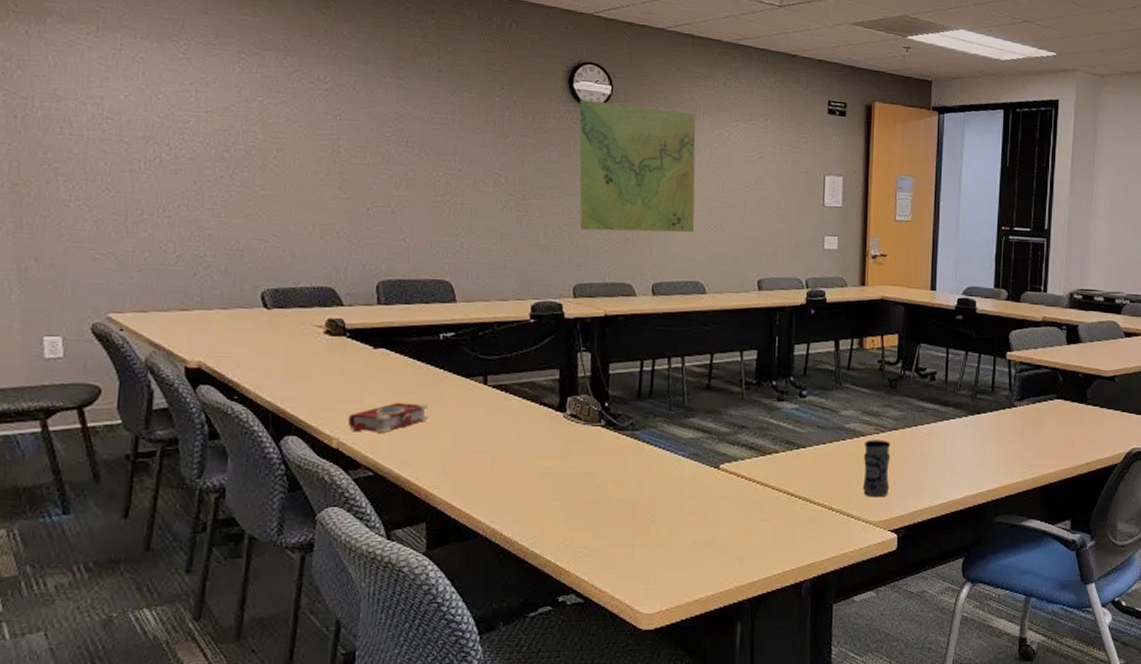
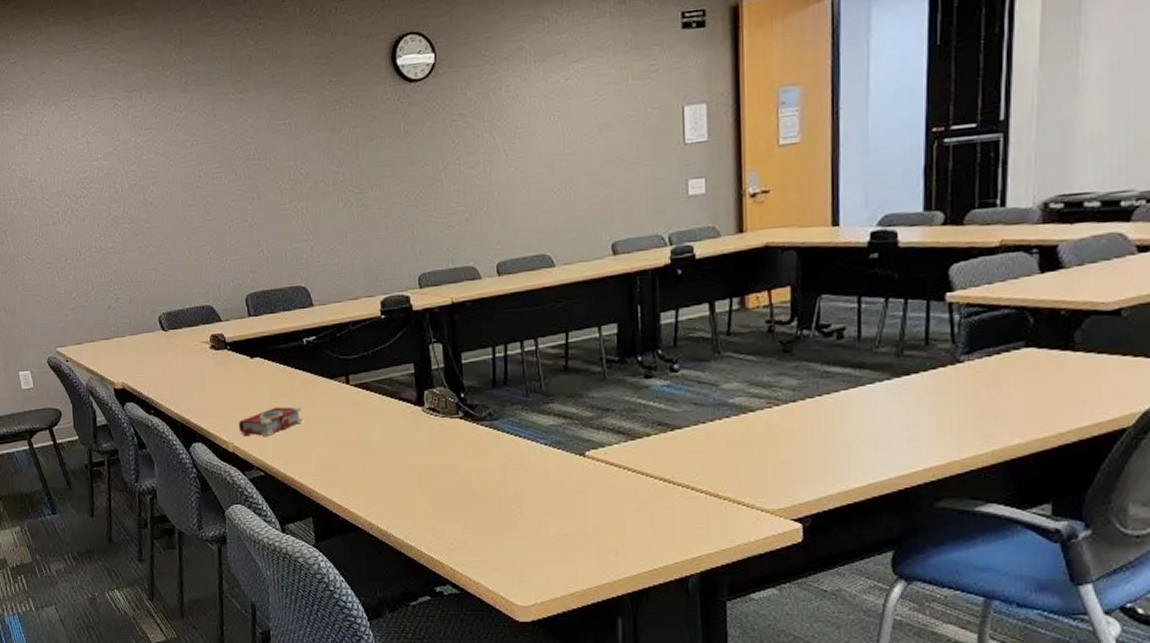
map: present [579,99,696,233] -> none [404,64,535,216]
jar: present [863,439,891,498] -> none [754,414,789,482]

